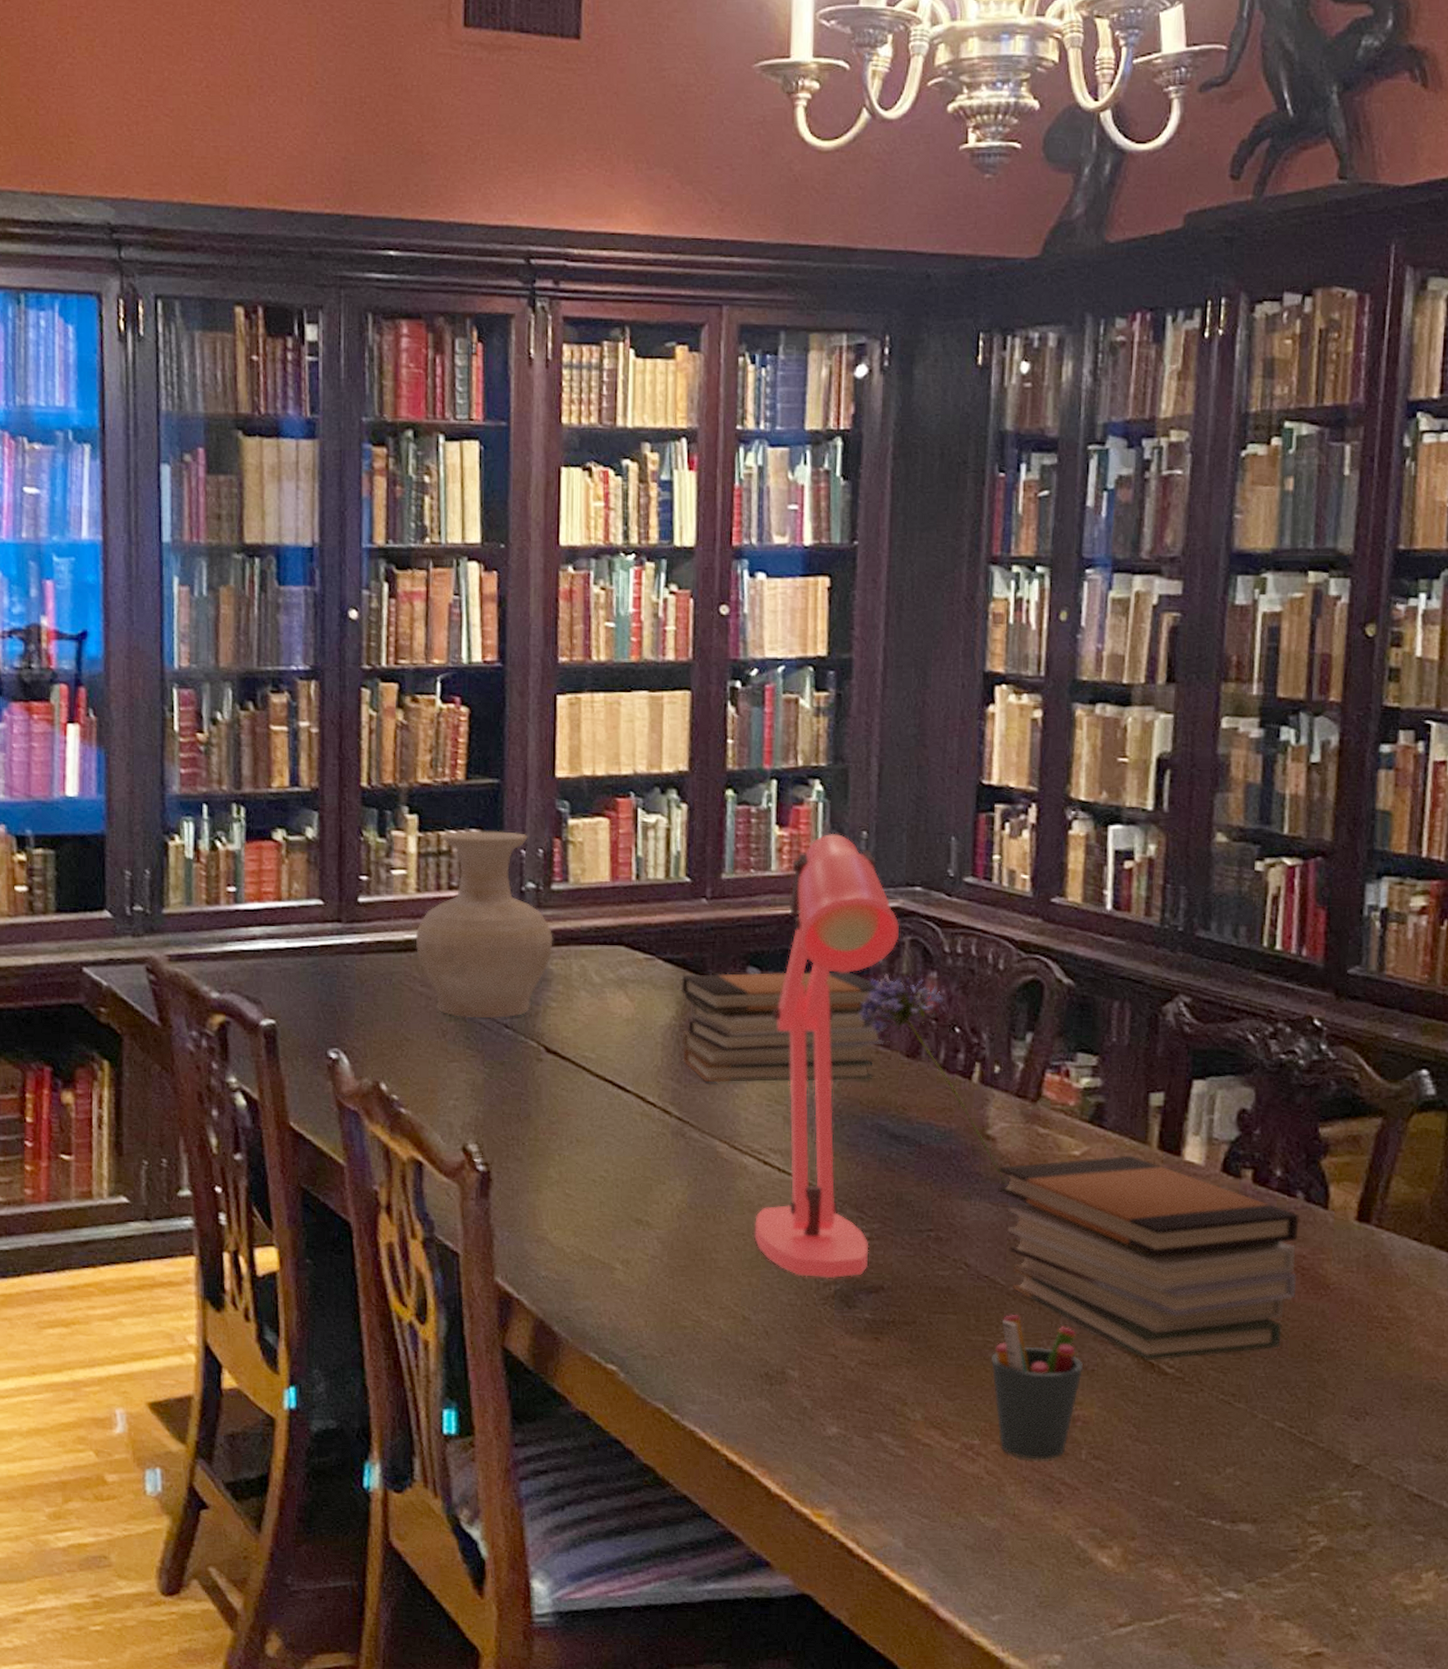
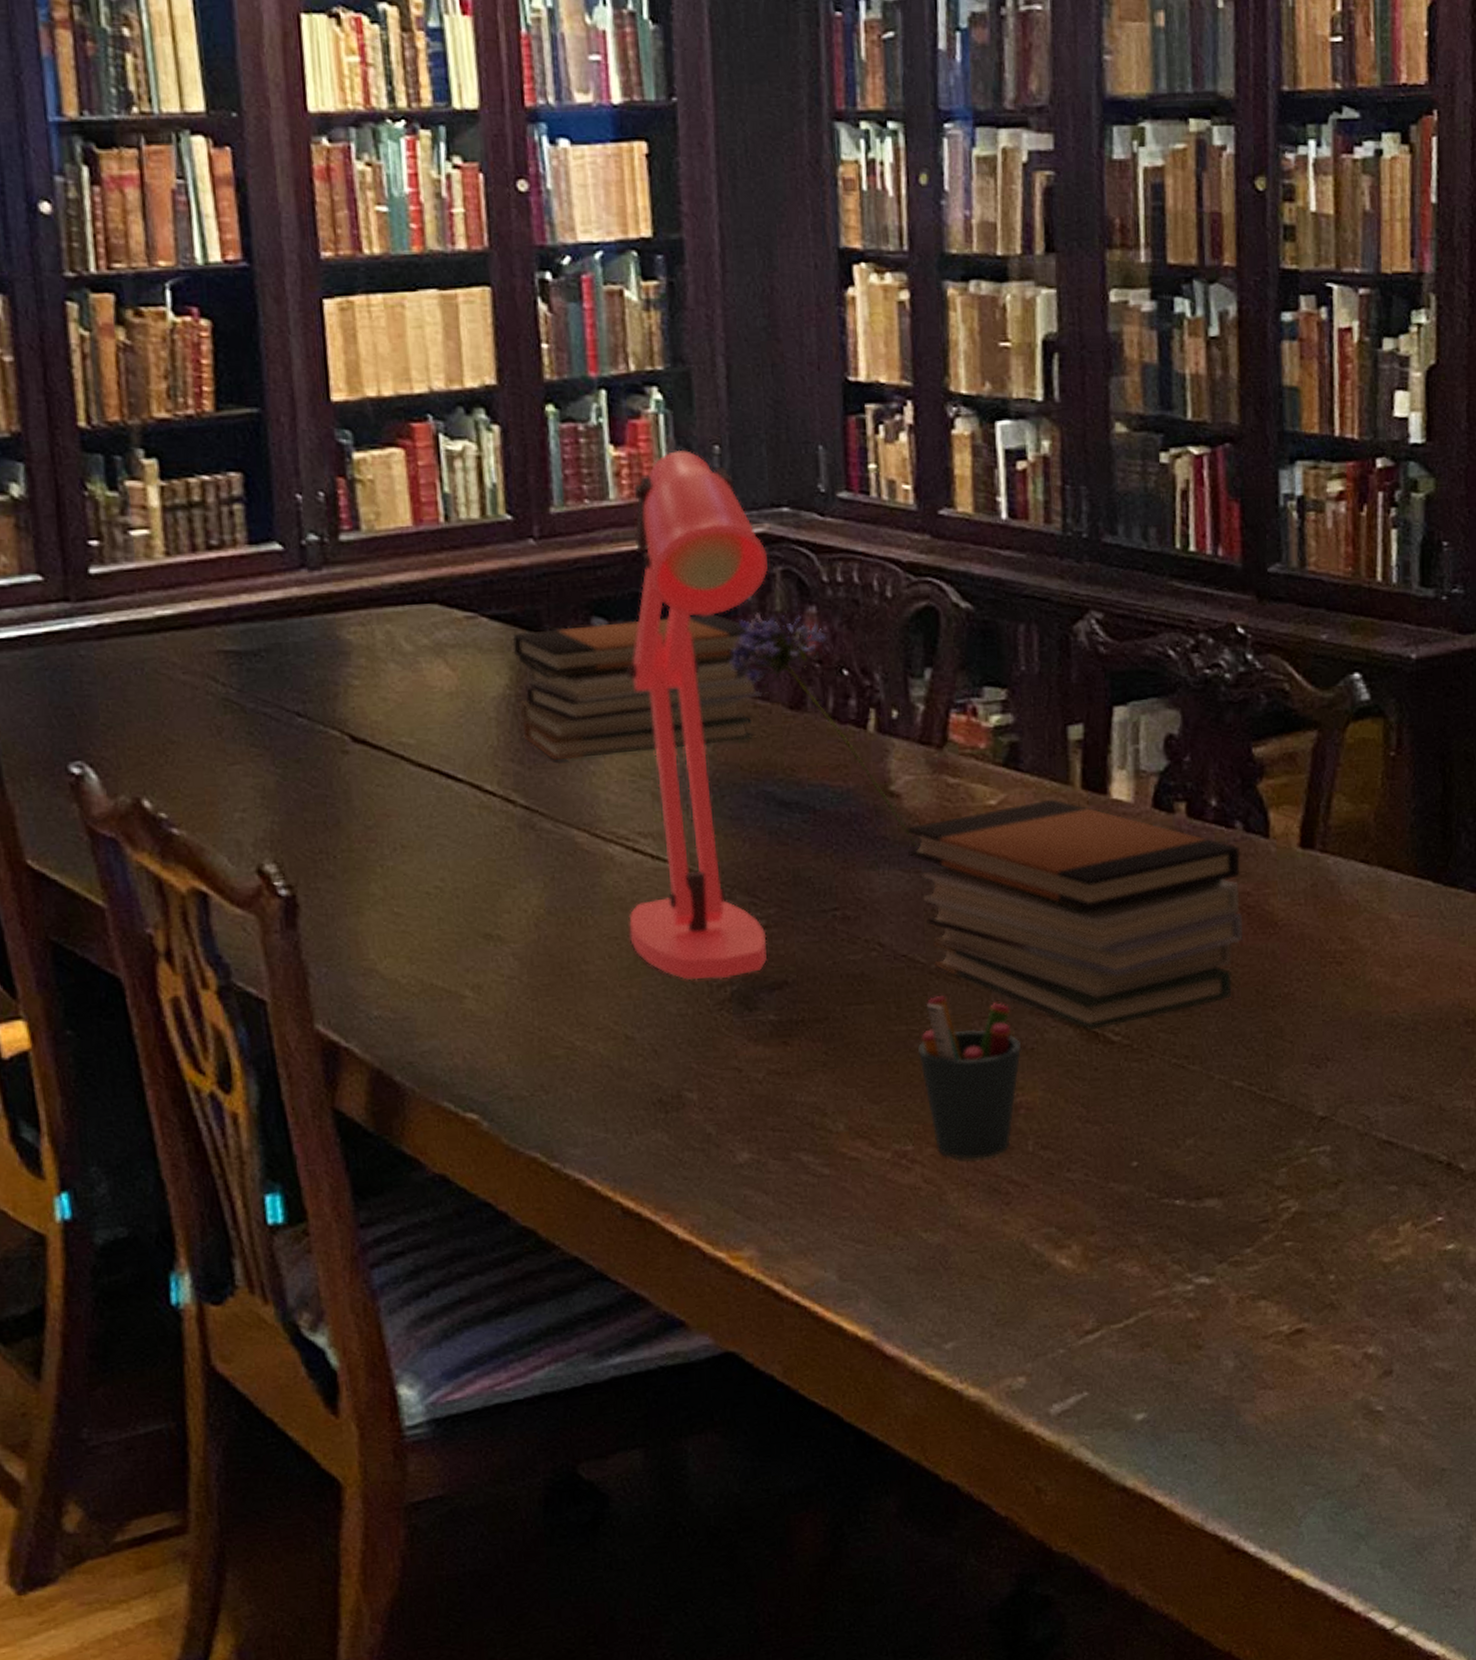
vase: present [415,831,553,1019] -> none [169,473,349,709]

